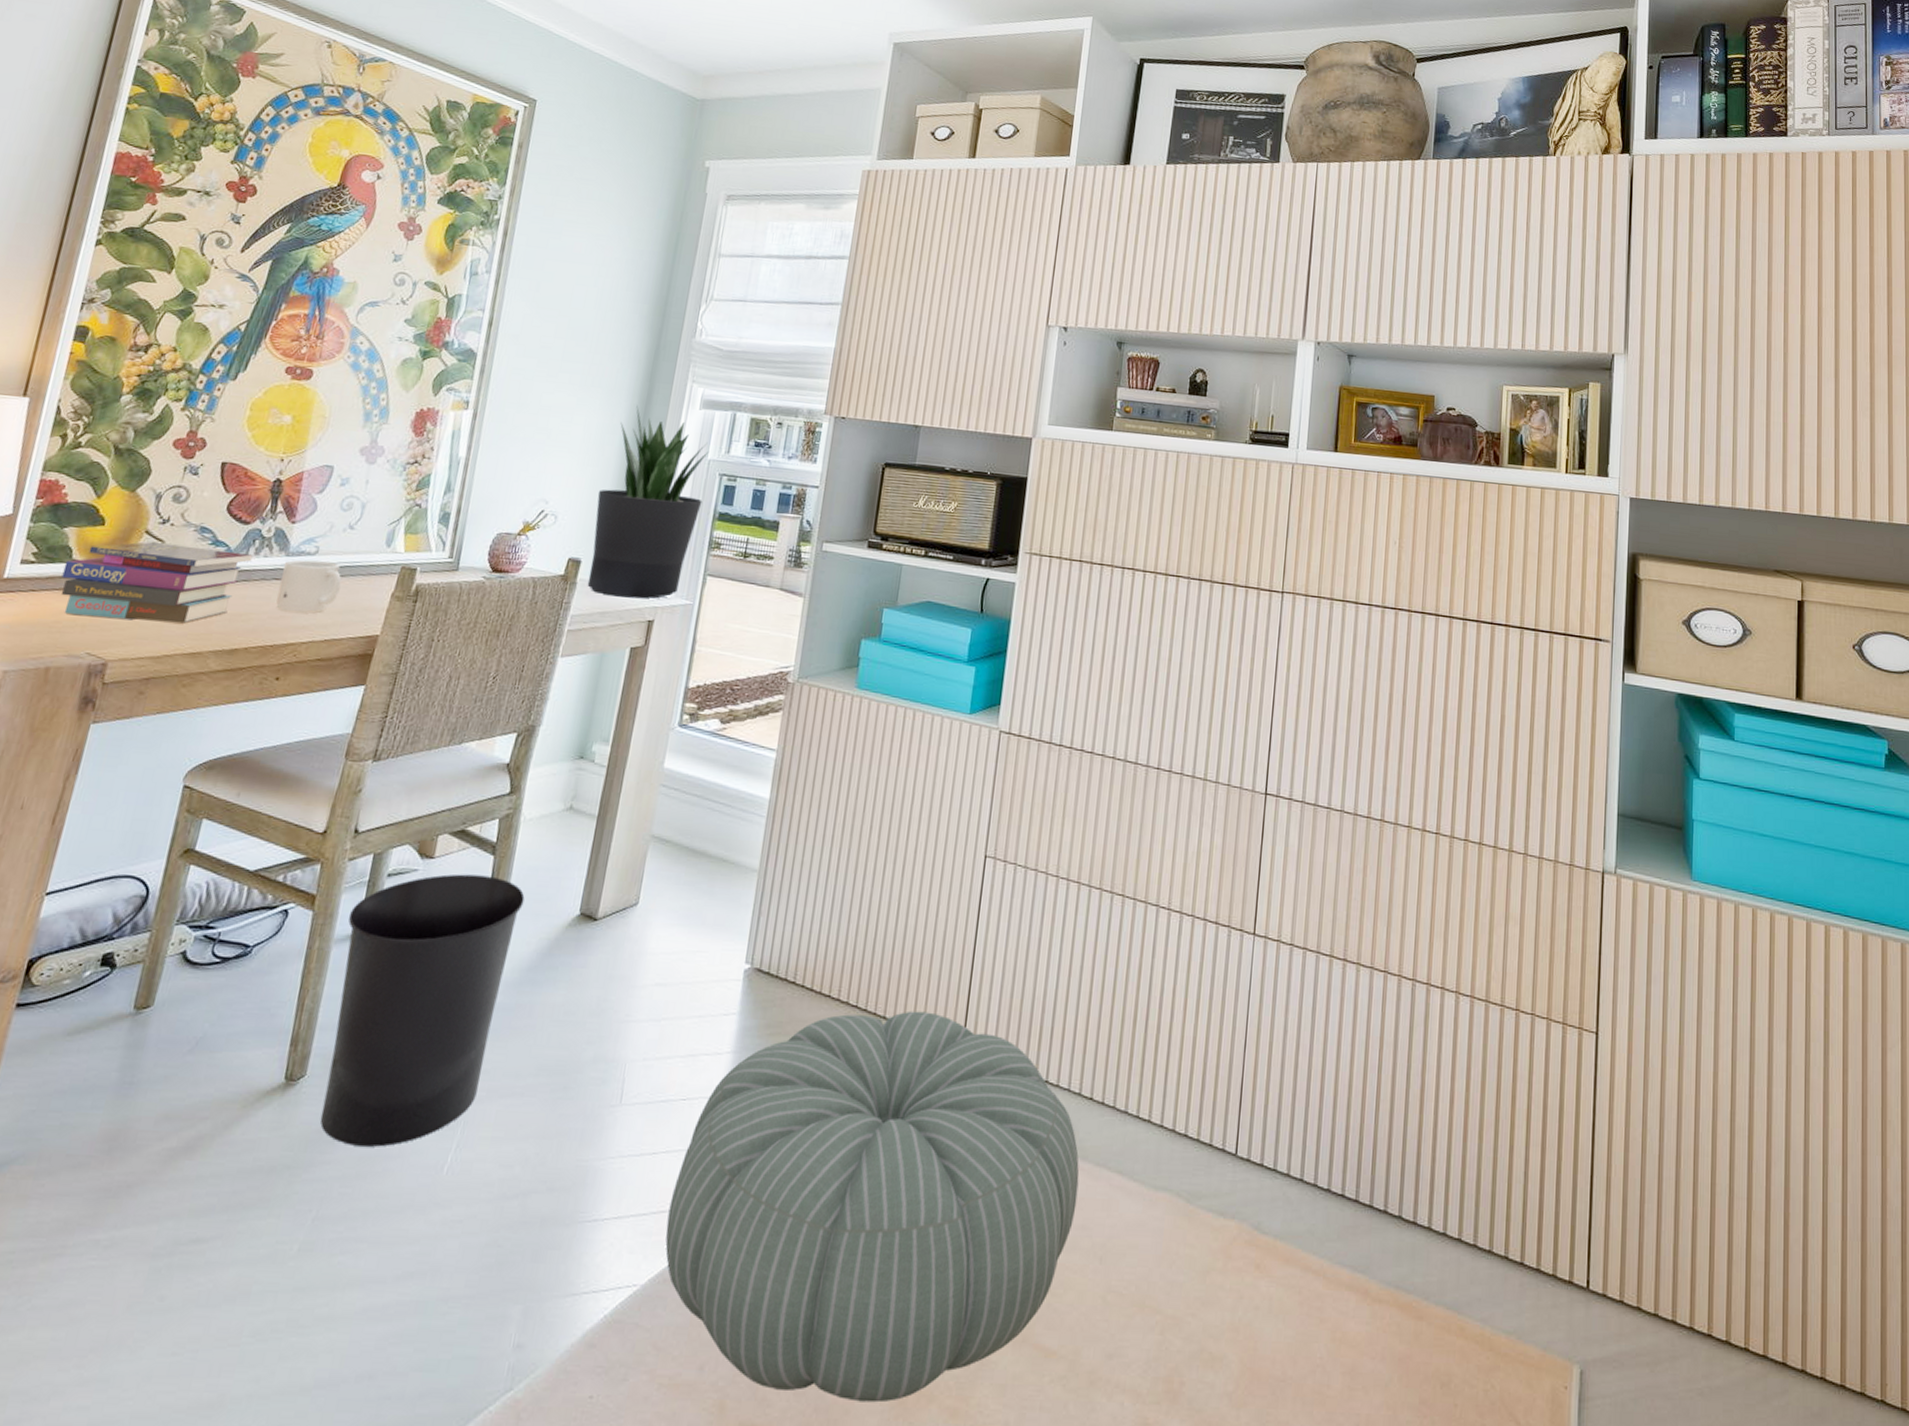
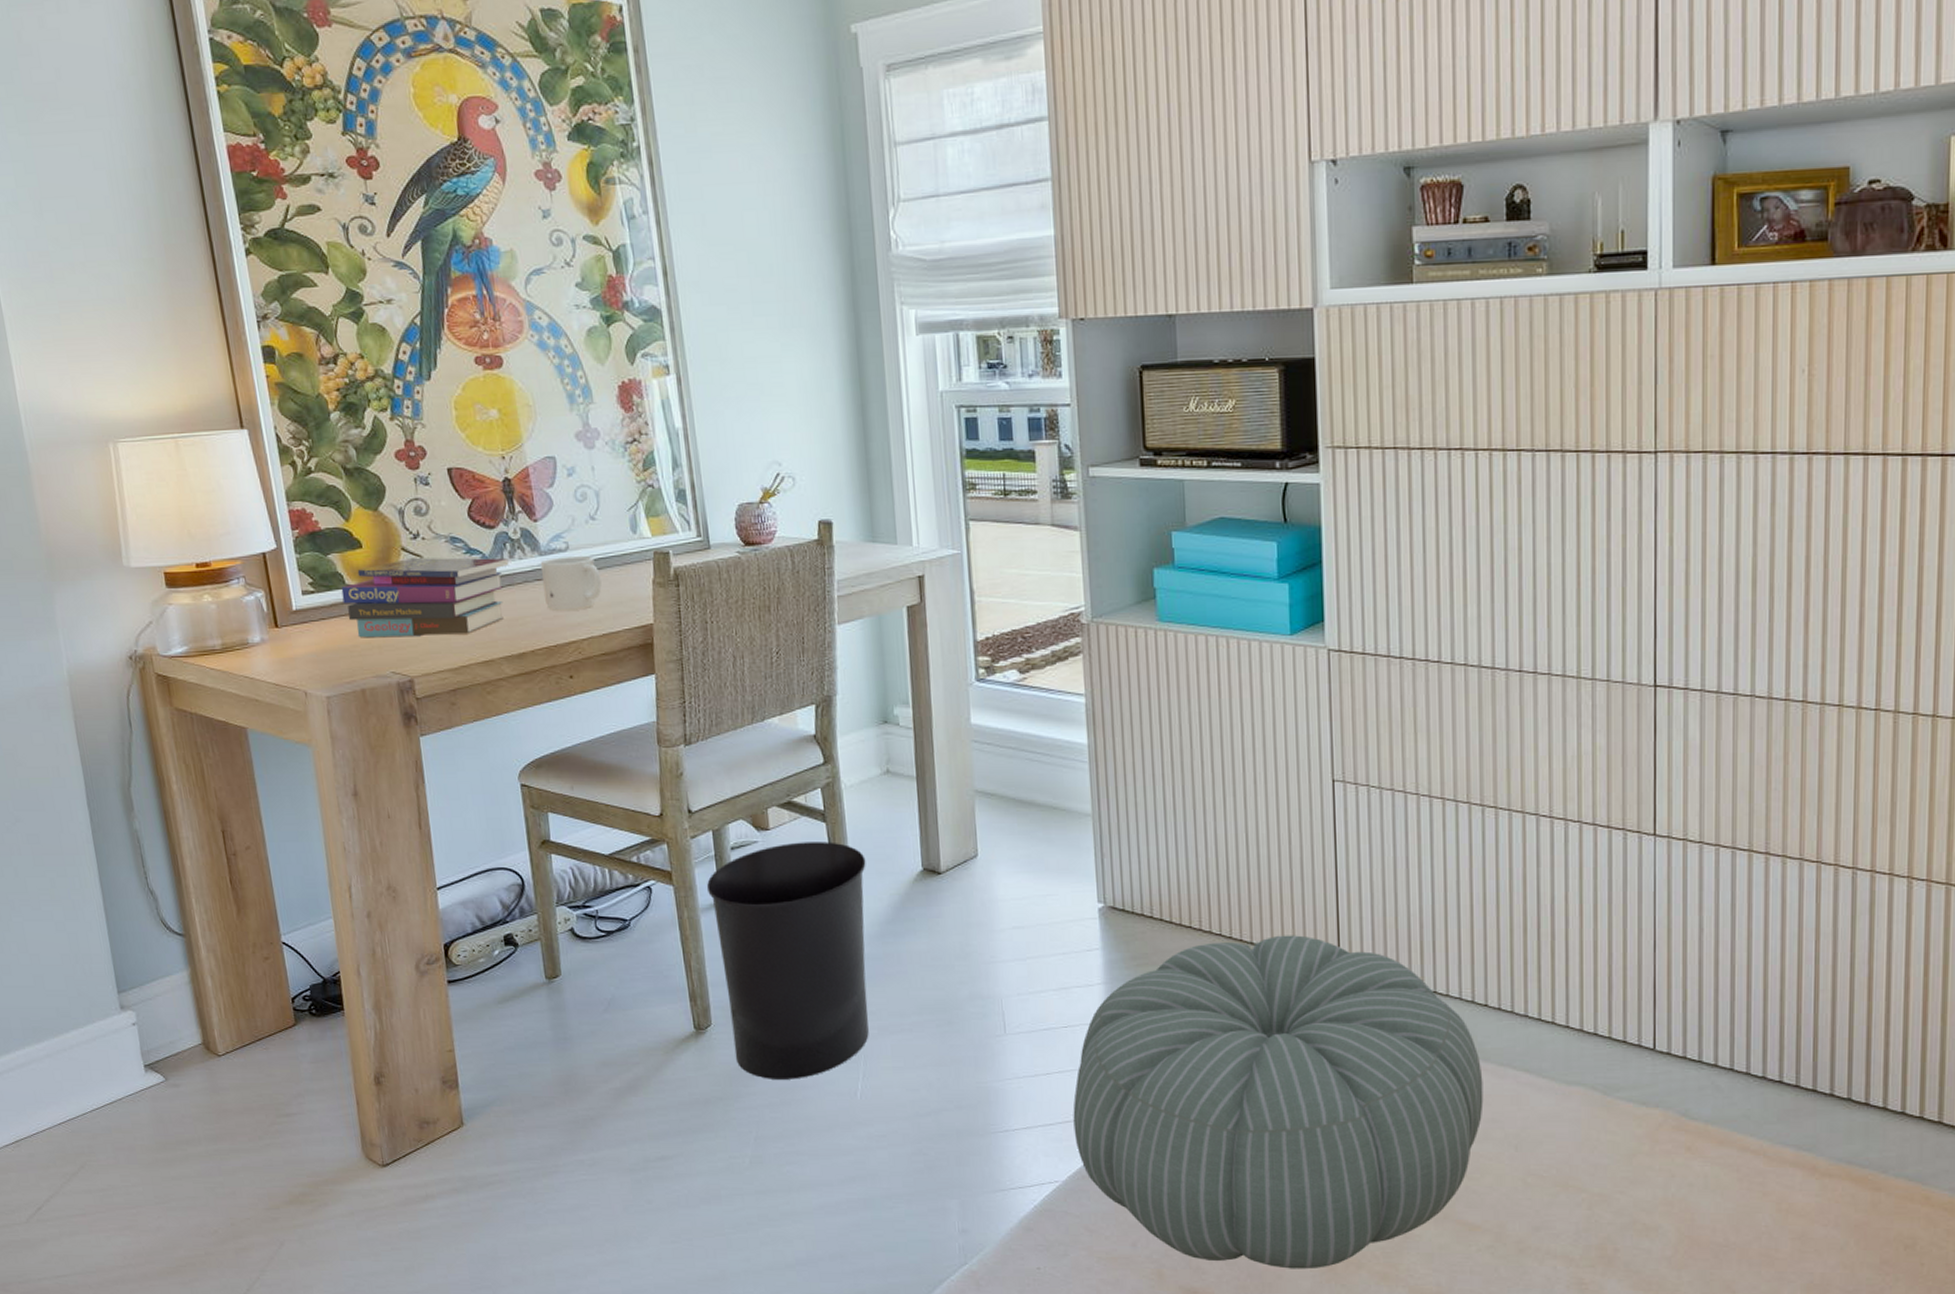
planter: present [587,405,709,599] -> none [830,341,945,555]

